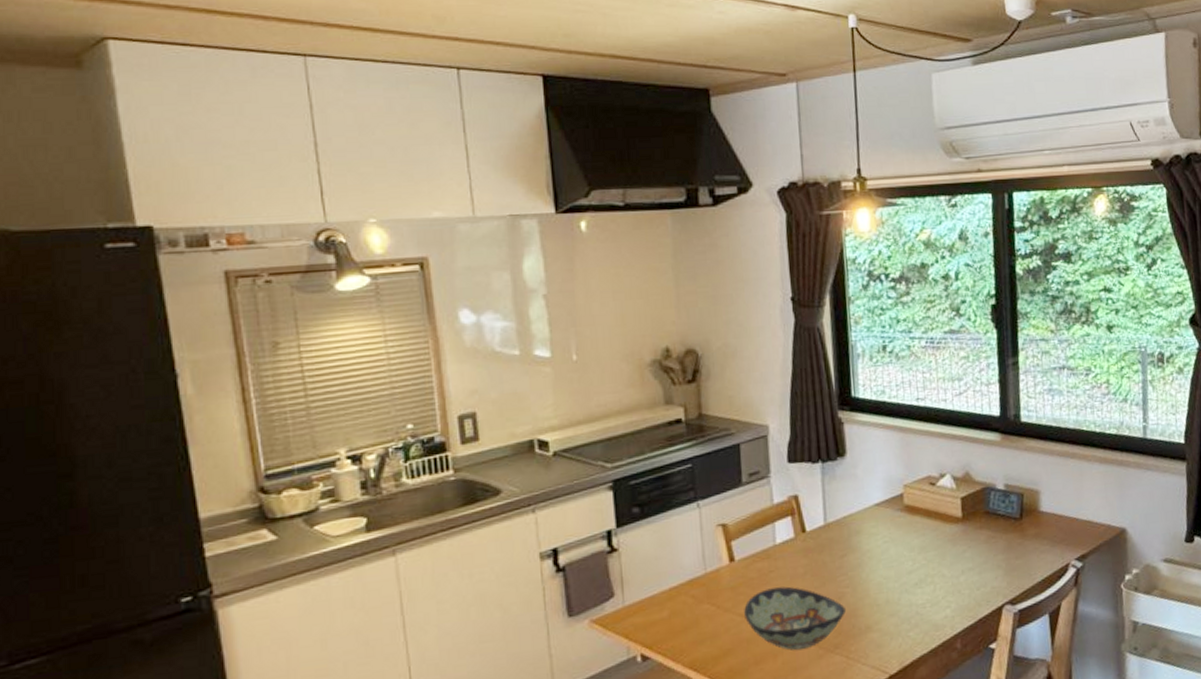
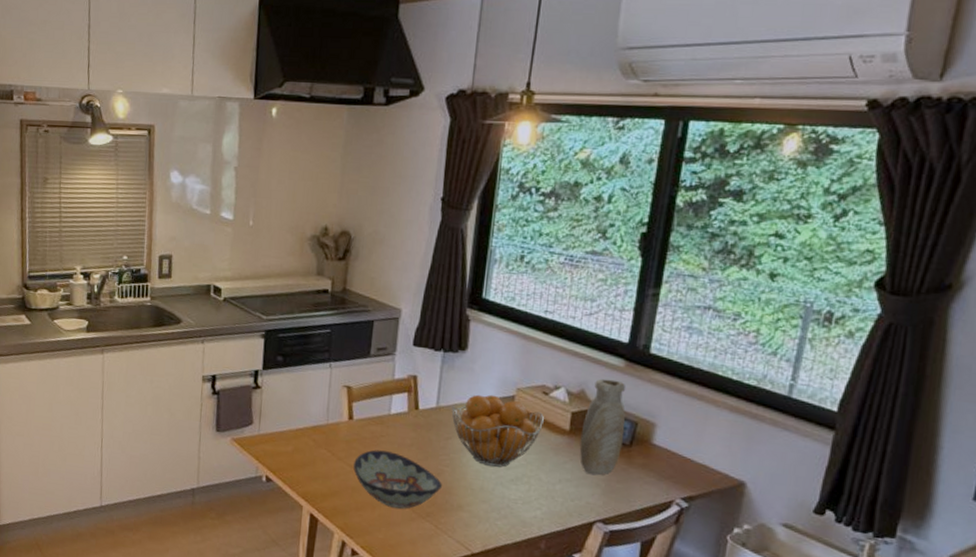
fruit basket: none [841,497,936,576] -> present [451,394,544,467]
vase: none [973,455,1014,558] -> present [579,379,626,476]

